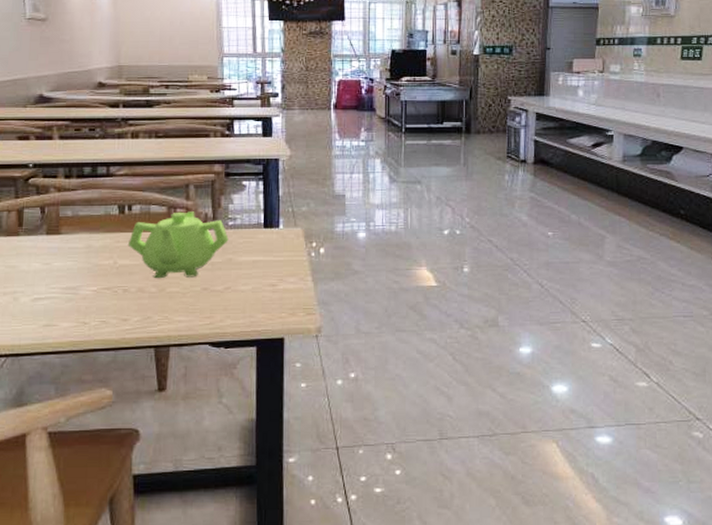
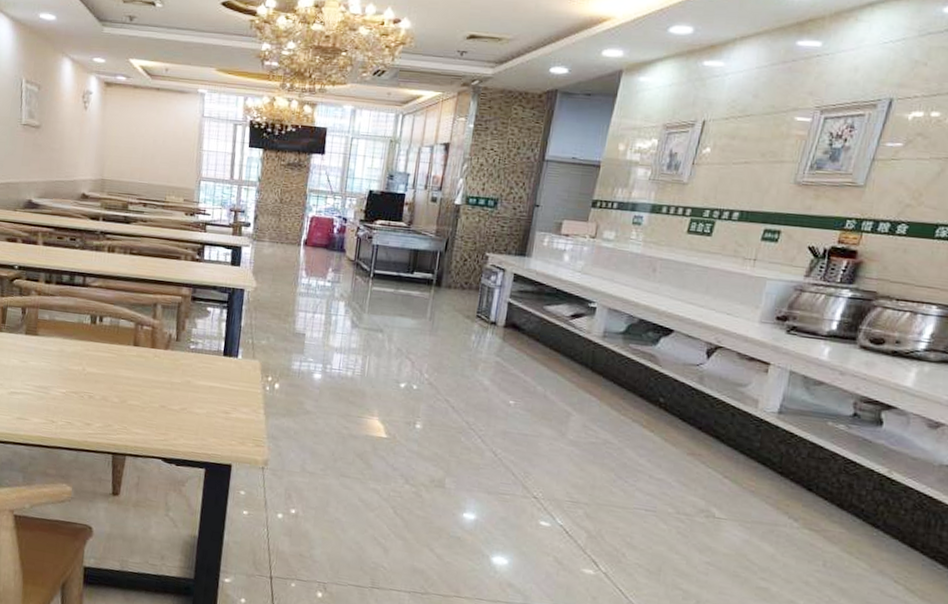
teapot: present [127,211,229,279] -> none [96,329,189,394]

